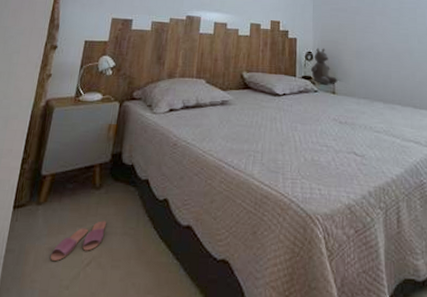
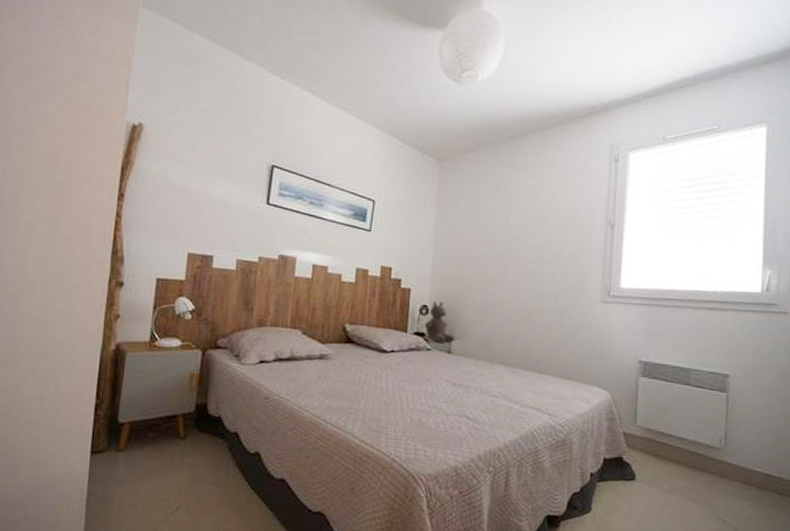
slippers: present [50,221,106,262] -> none [135,470,193,506]

